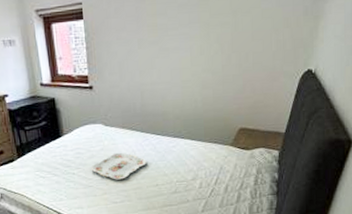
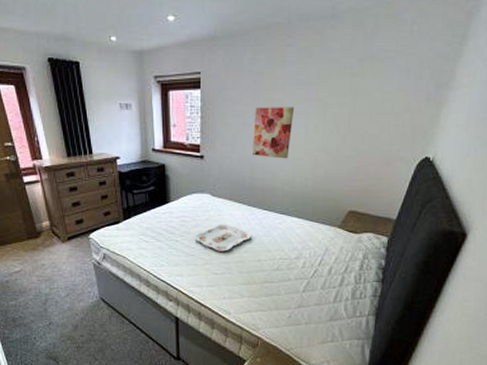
wall art: none [139,31,178,83] -> present [251,107,294,159]

